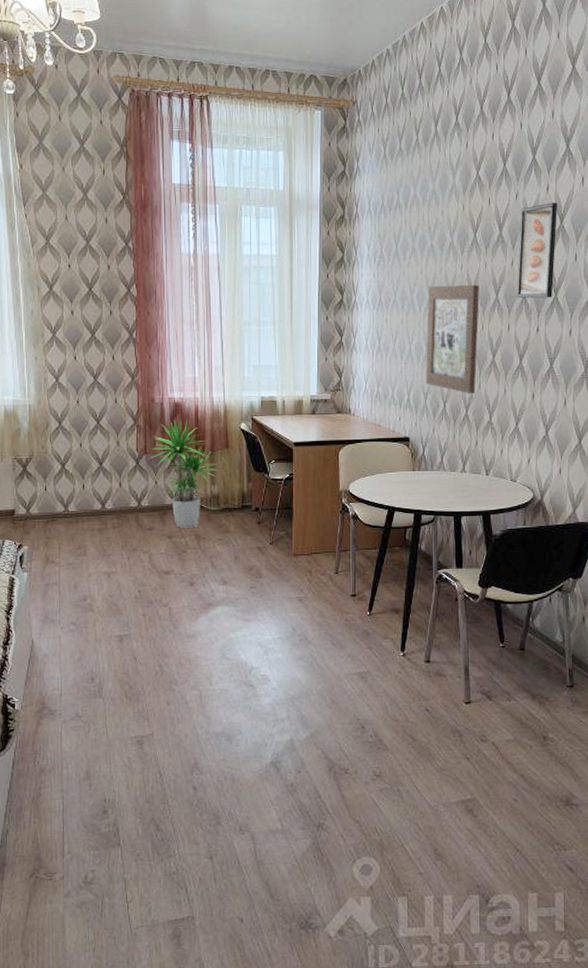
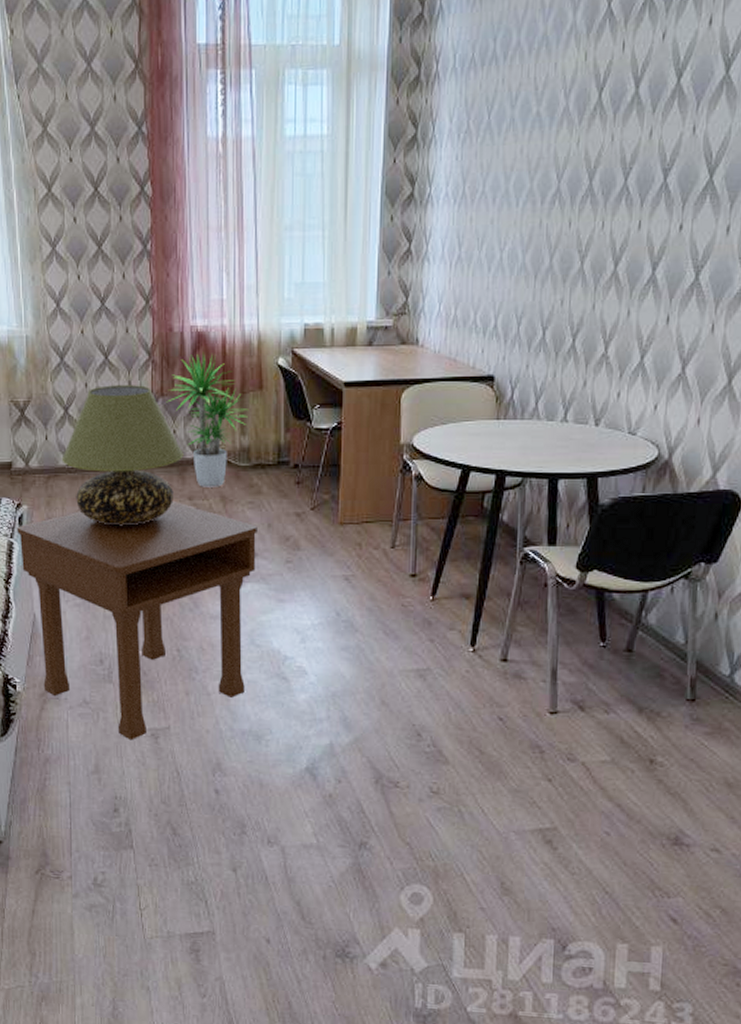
nightstand: none [18,539,226,748] -> present [17,500,257,741]
table lamp: none [59,445,164,562] -> present [61,385,183,526]
wall art: present [426,284,480,394] -> none [520,165,602,318]
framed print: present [516,203,558,298] -> none [653,42,724,183]

